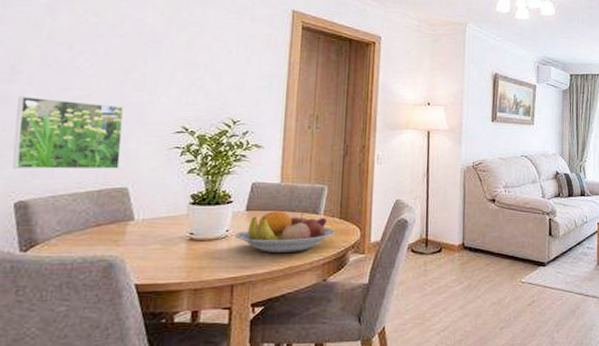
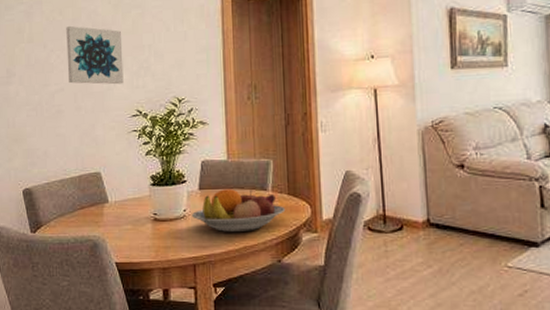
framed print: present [12,95,125,170] -> none [15,95,92,161]
wall art: none [98,30,174,99] -> present [66,25,124,85]

